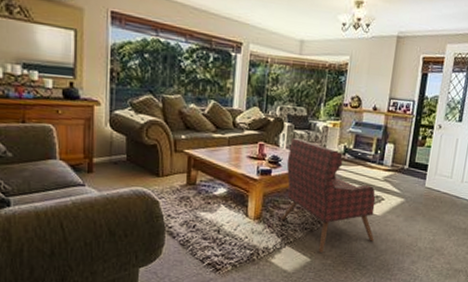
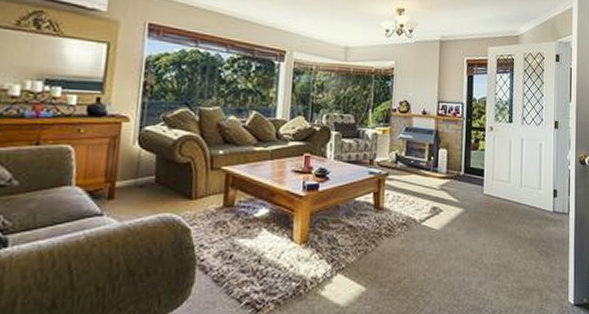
armchair: present [281,137,376,253] -> none [330,147,435,279]

